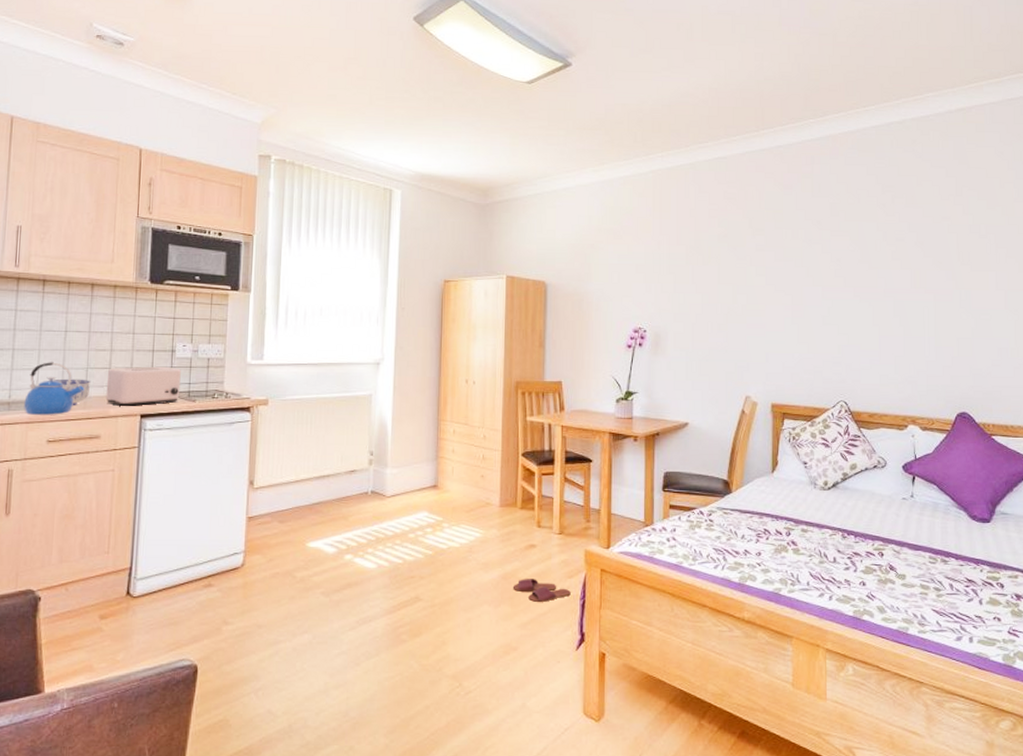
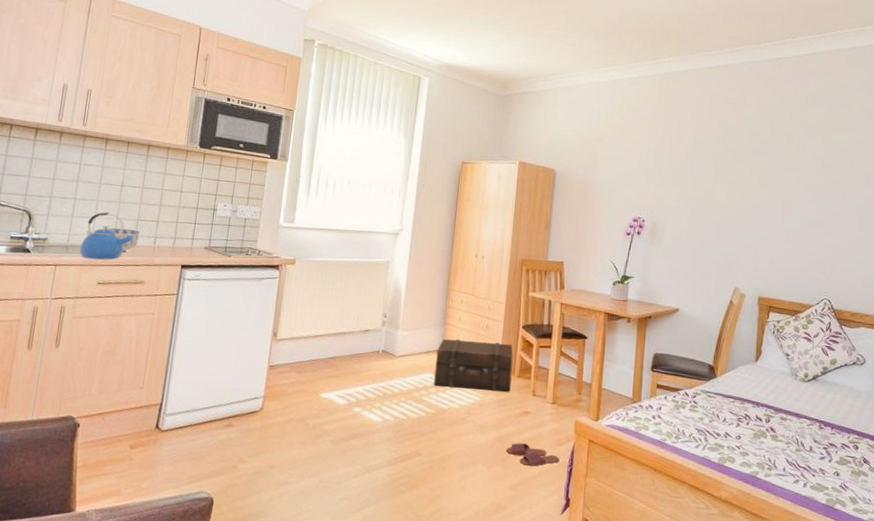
toaster: present [106,366,181,407] -> none [152,221,220,257]
suitcase: none [430,473,514,526] -> present [434,339,514,392]

